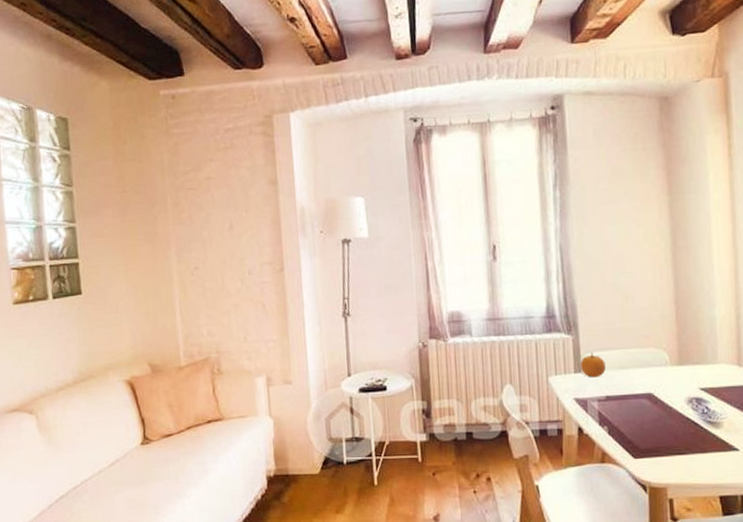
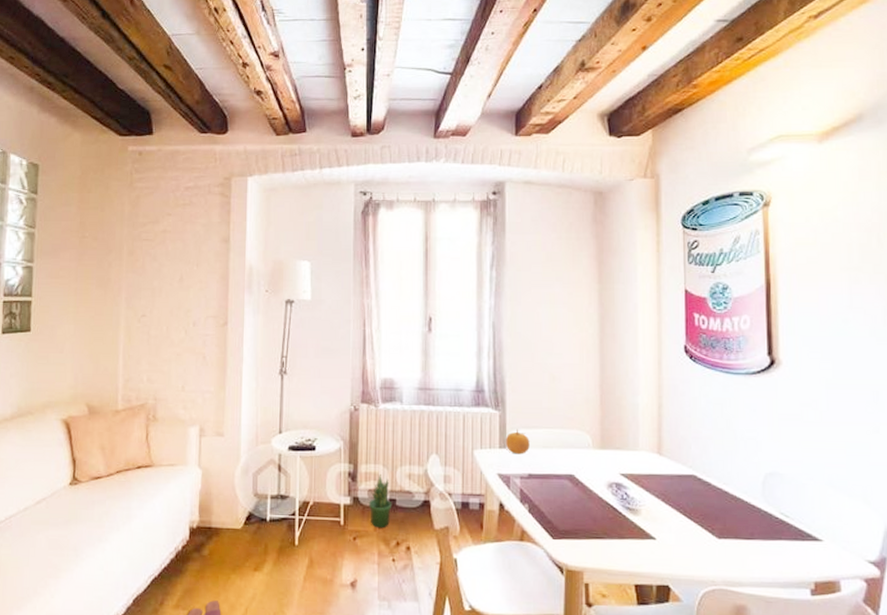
planter: none [445,409,469,462] -> present [368,474,392,528]

